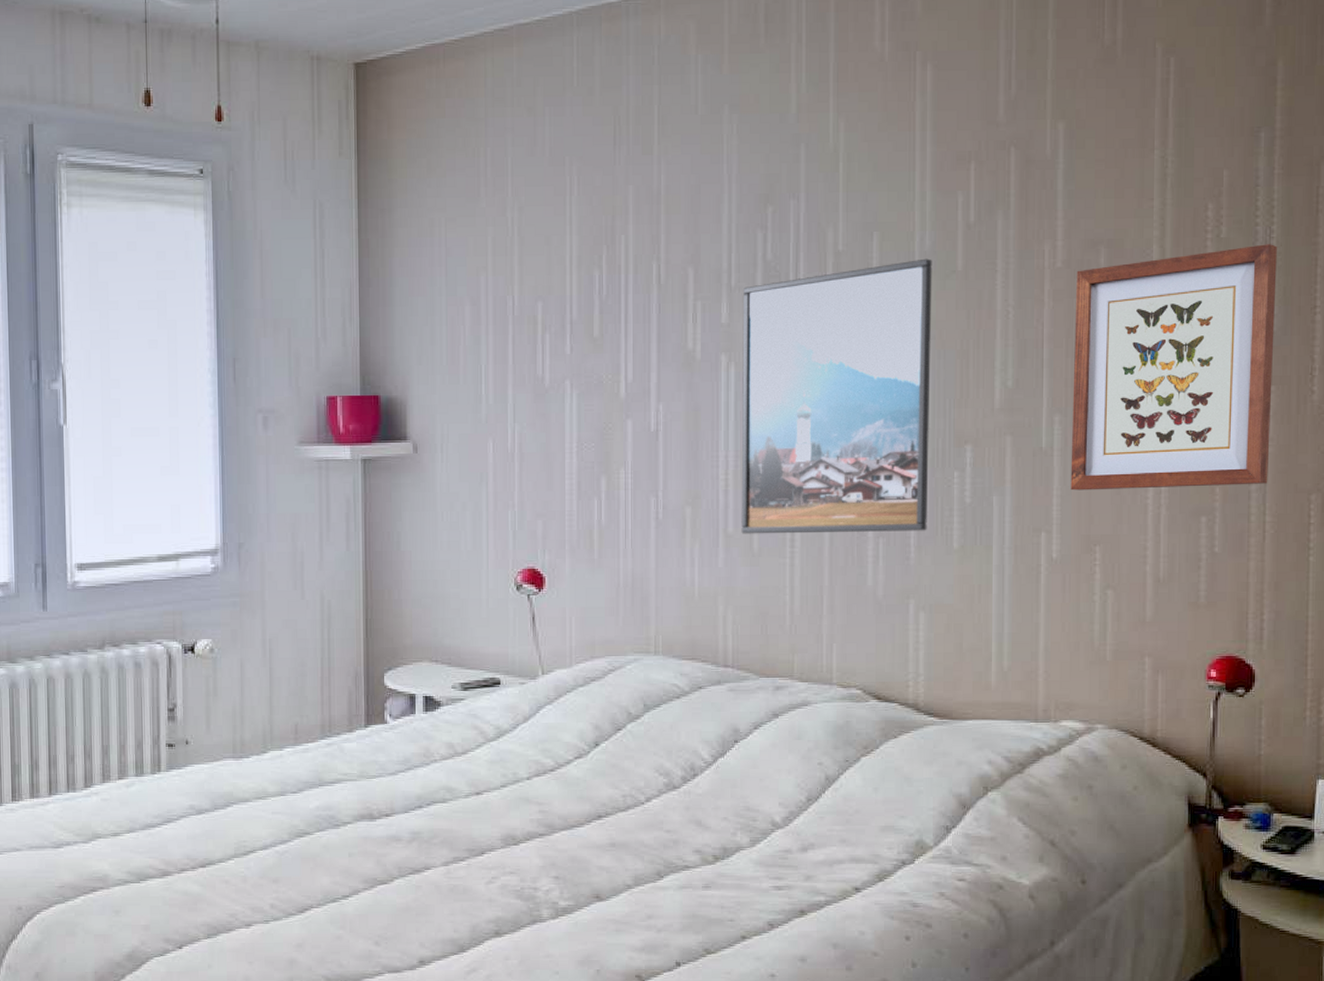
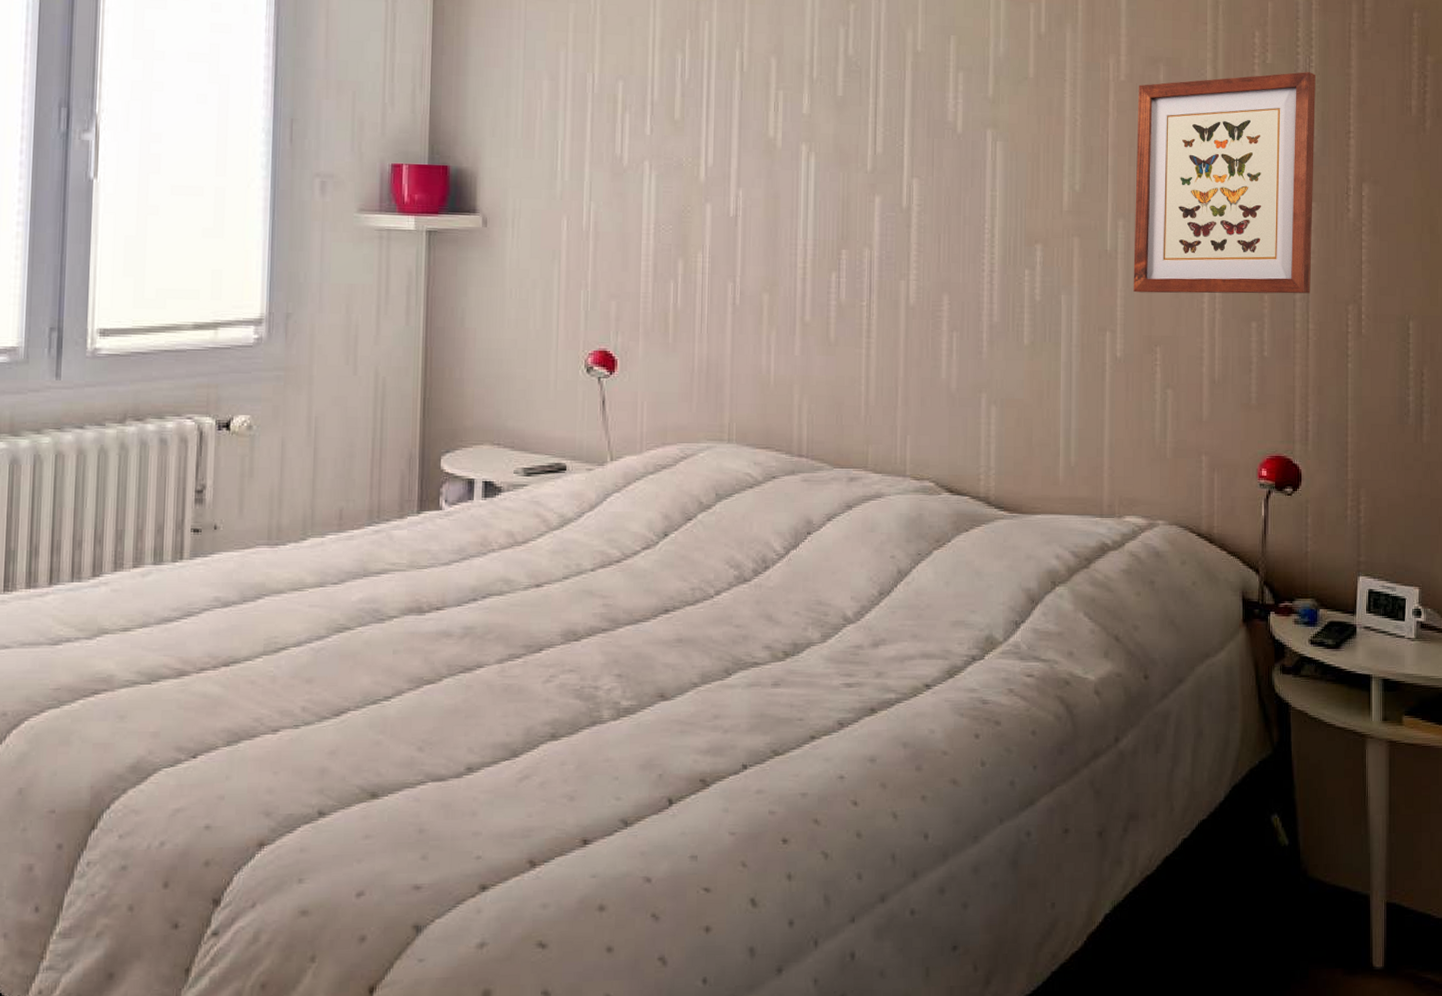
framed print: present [741,258,932,534] -> none [818,64,1006,327]

